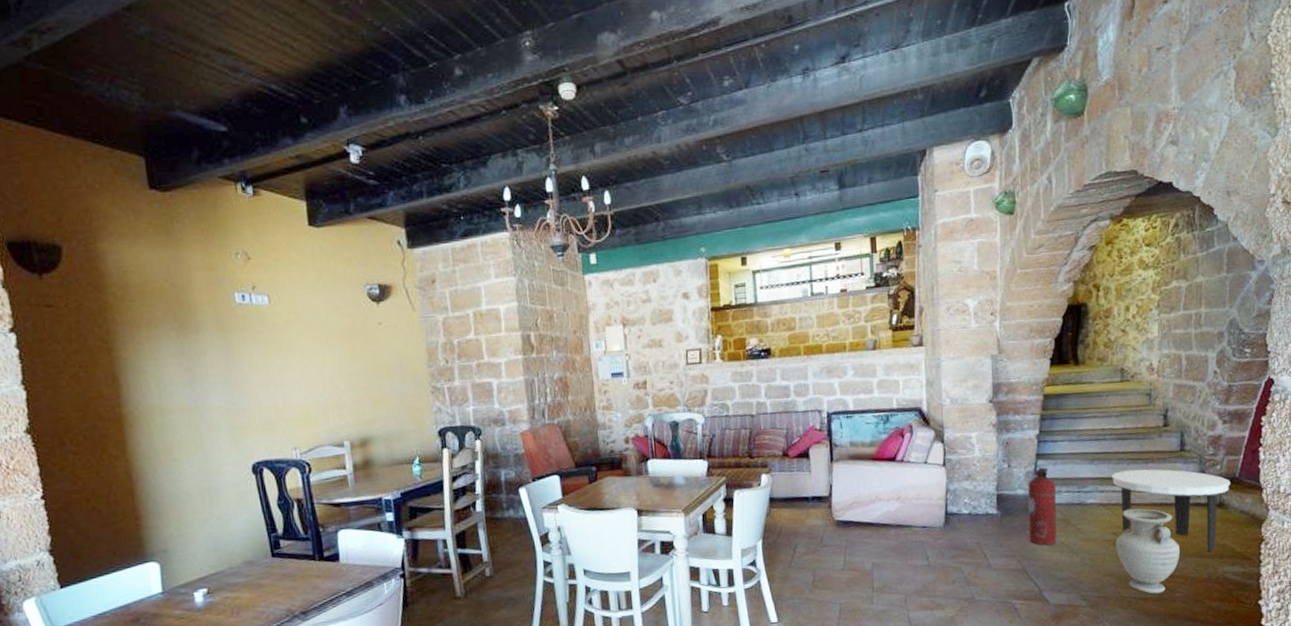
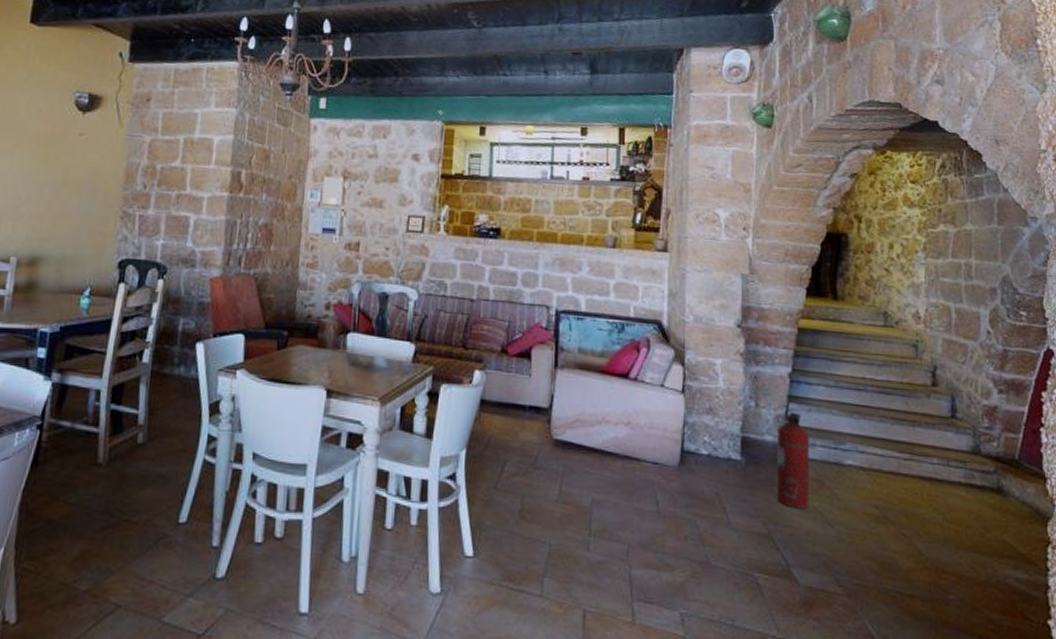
side table: present [1111,469,1230,553] -> none [872,431,1009,548]
vase: present [1116,508,1180,594] -> none [878,479,953,592]

